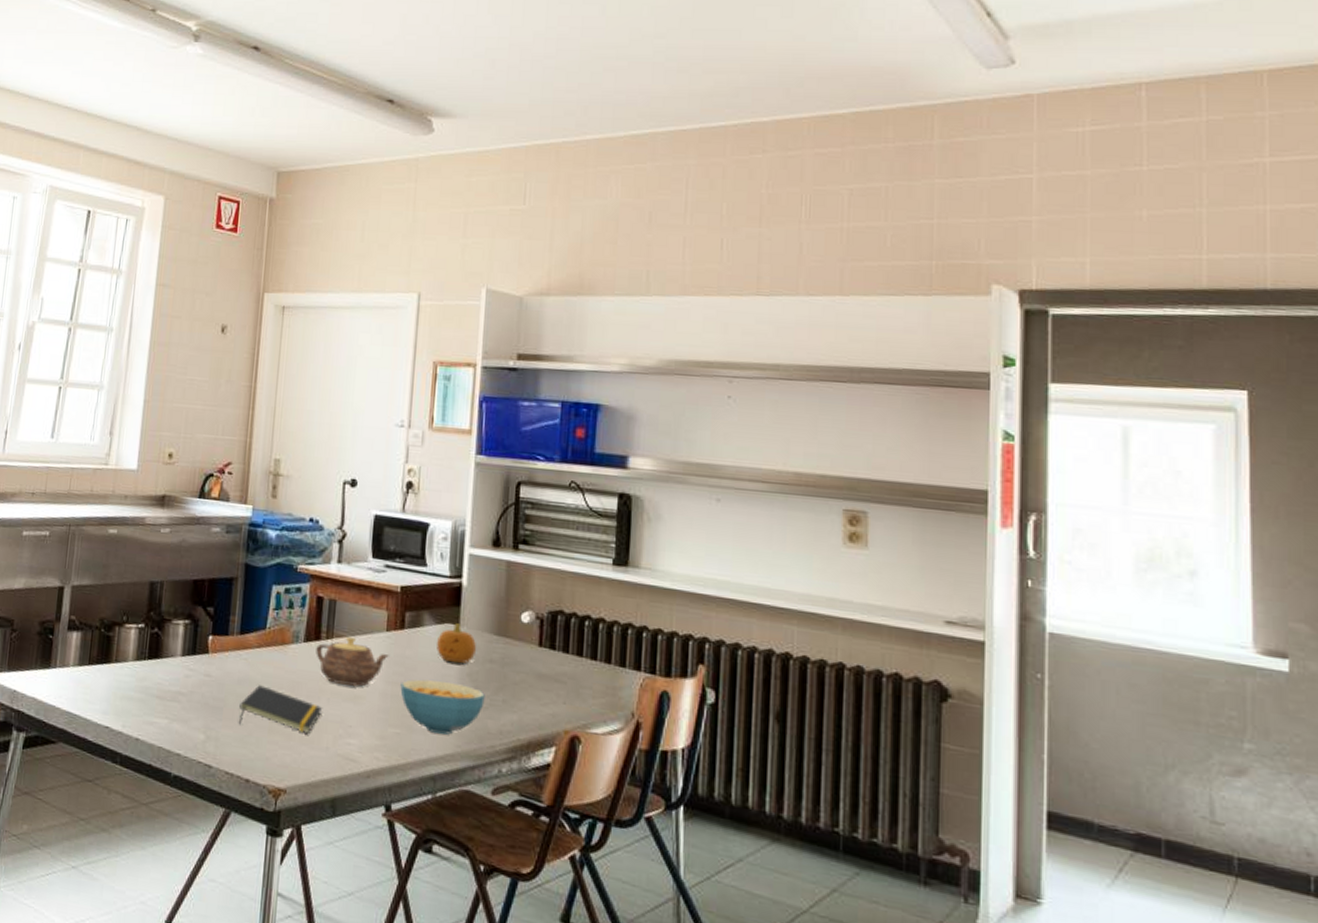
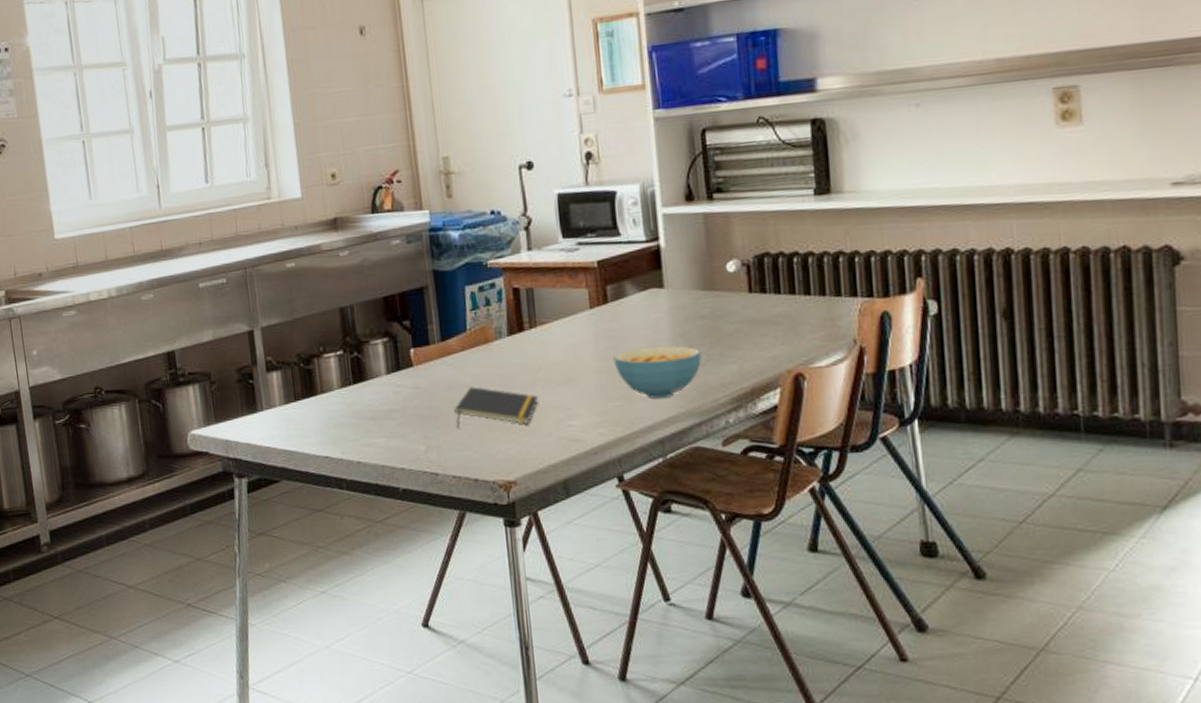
teapot: present [316,636,389,687] -> none [521,321,597,370]
fruit: present [437,623,476,664] -> none [643,286,685,327]

